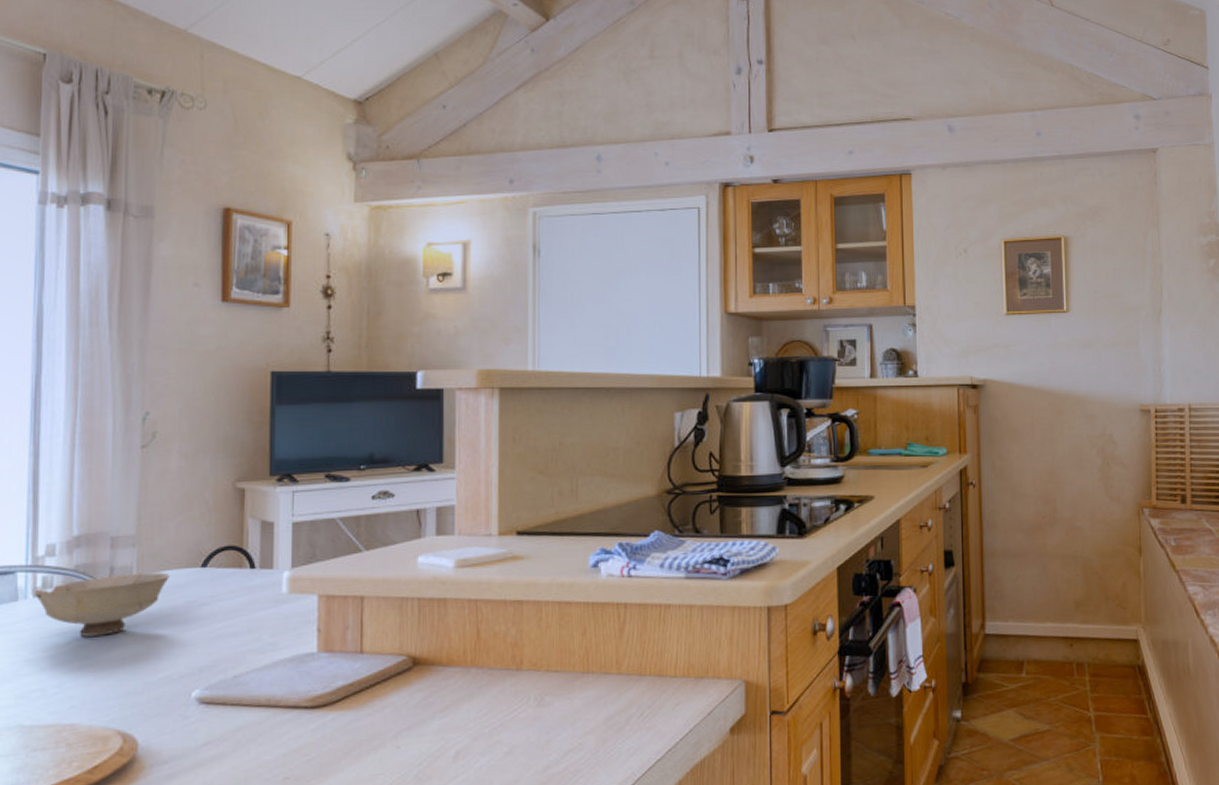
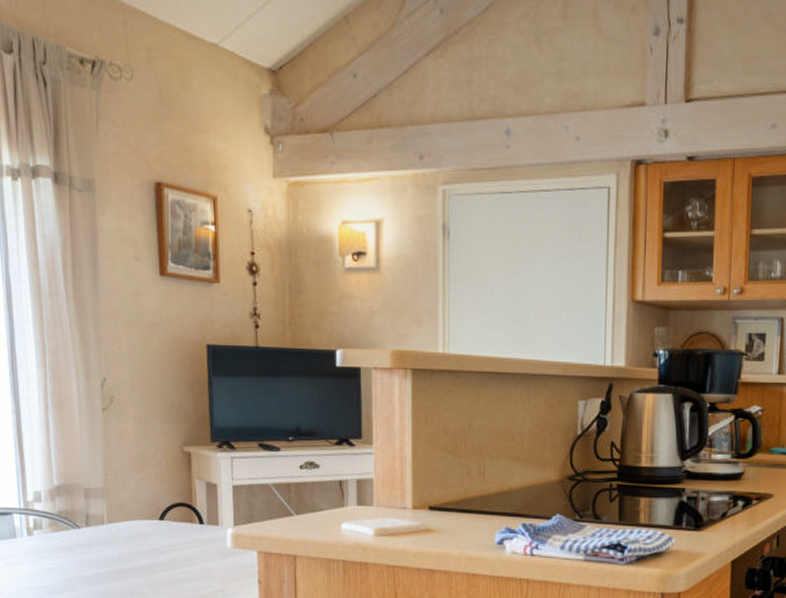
bowl: present [34,572,170,637] -> none [28,521,134,572]

